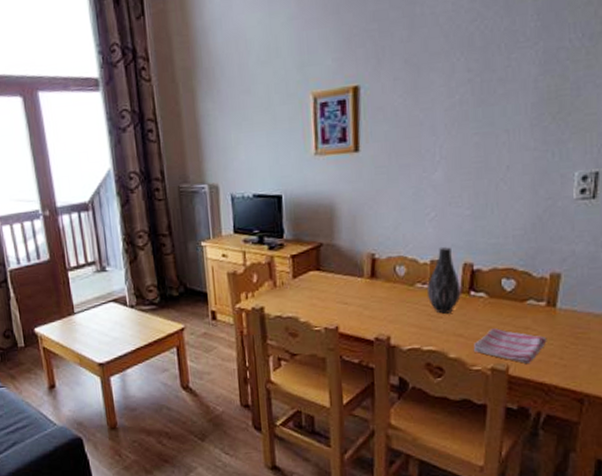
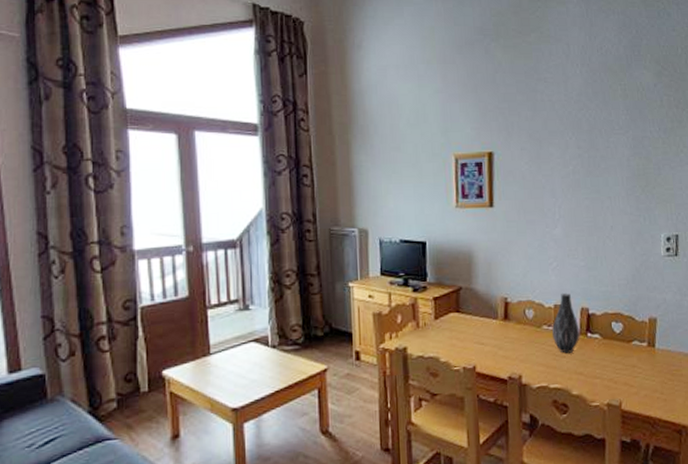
dish towel: present [473,328,547,364] -> none [592,367,650,399]

